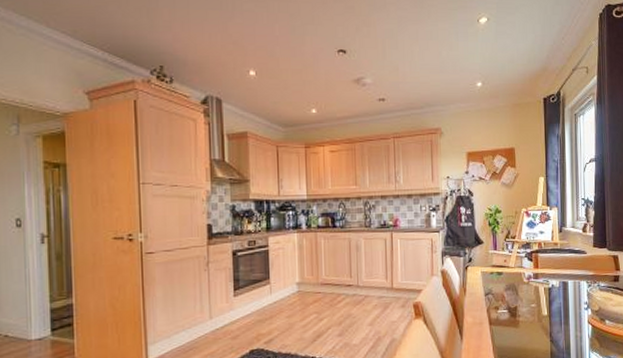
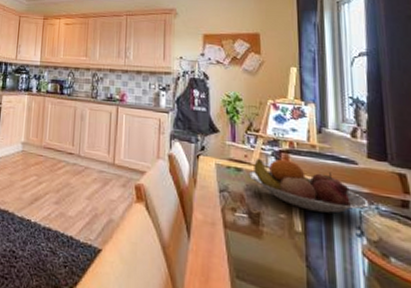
fruit bowl: none [507,258,593,297] -> present [248,158,369,213]

